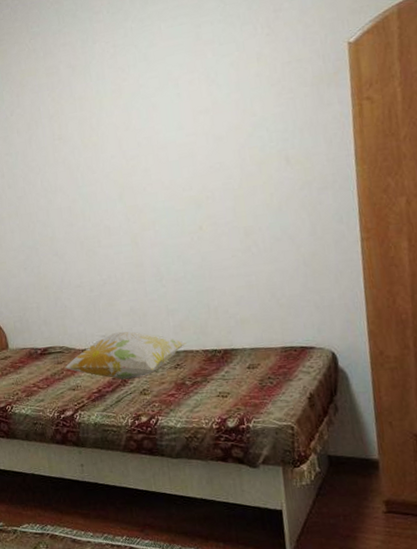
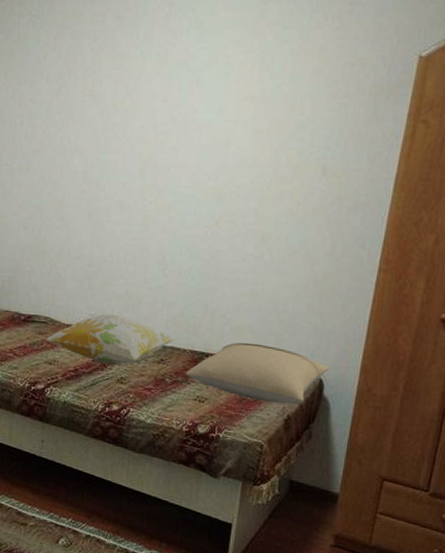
pillow: none [204,330,338,385] -> present [186,342,329,405]

